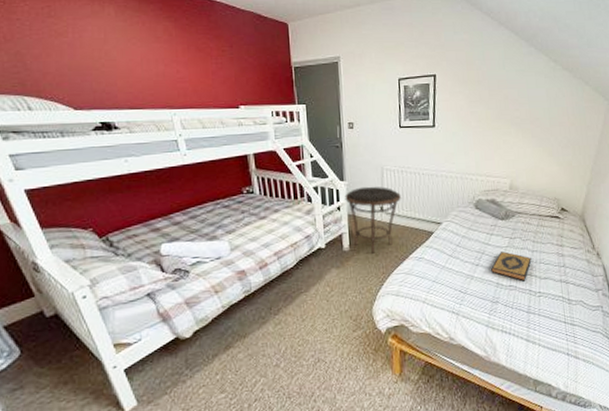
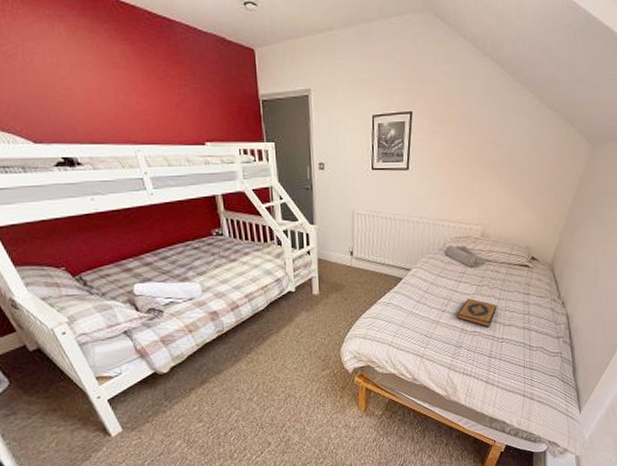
side table: present [345,186,401,254] -> none [315,230,371,298]

